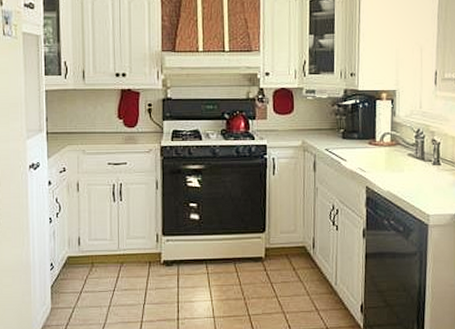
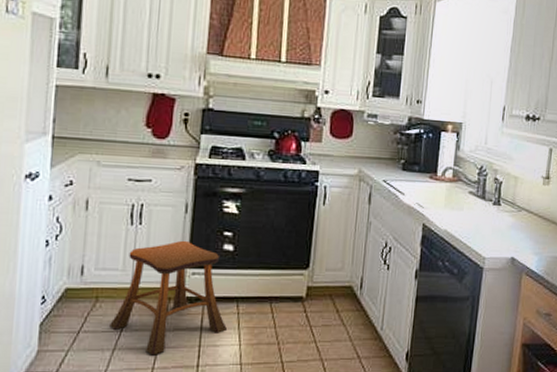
stool: none [104,212,199,311] -> present [110,240,227,355]

